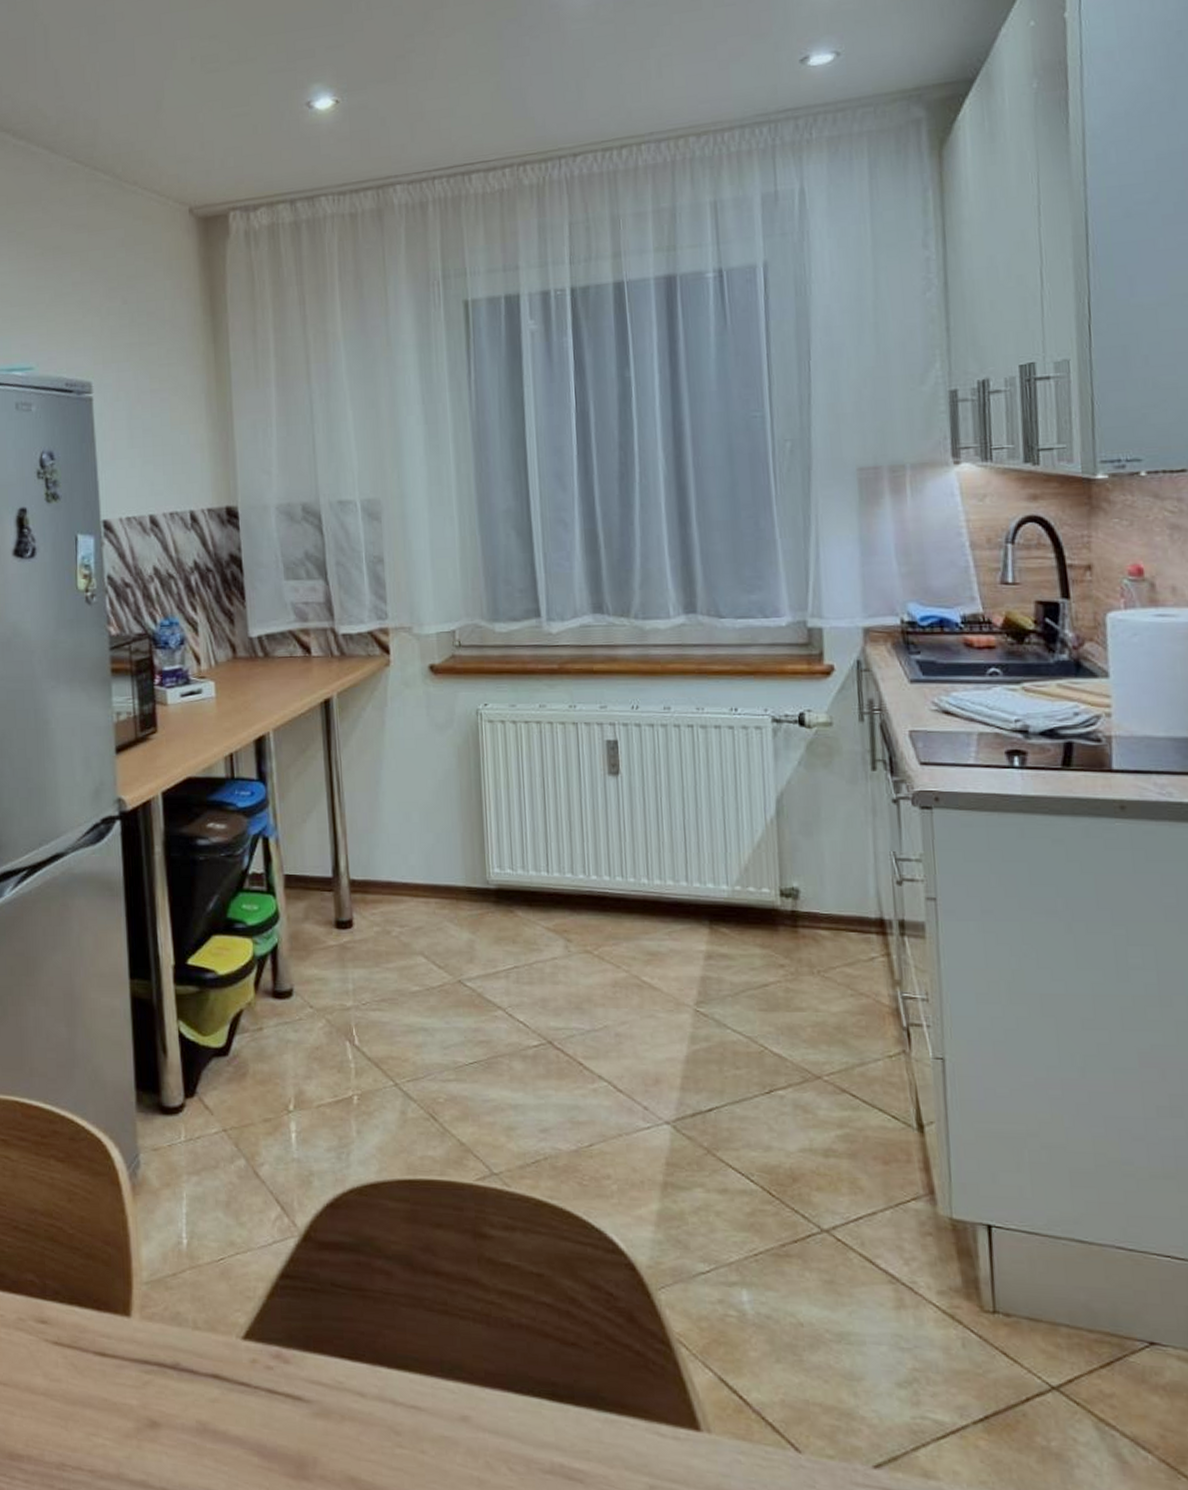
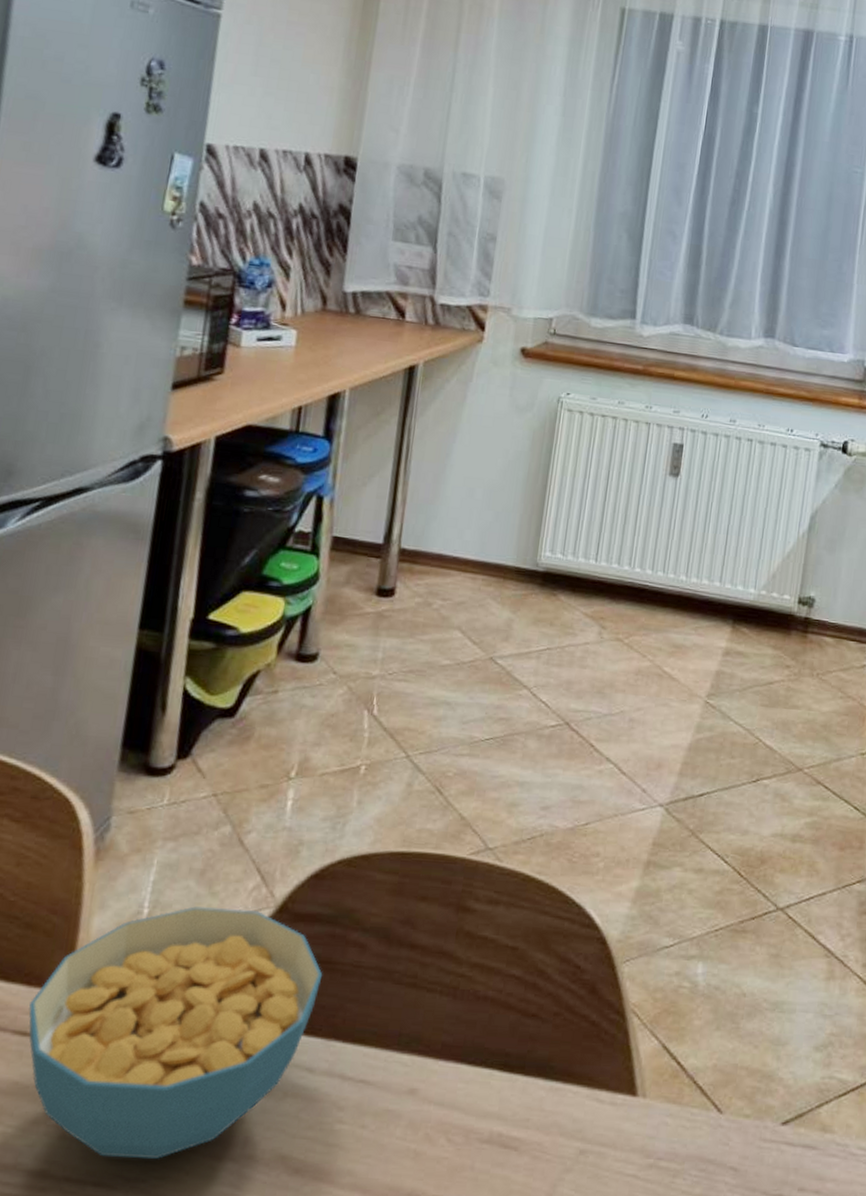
cereal bowl: none [103,1236,356,1475] -> present [29,906,323,1159]

